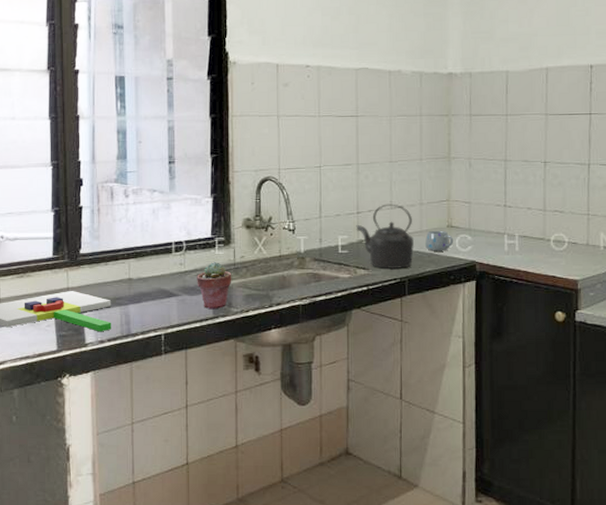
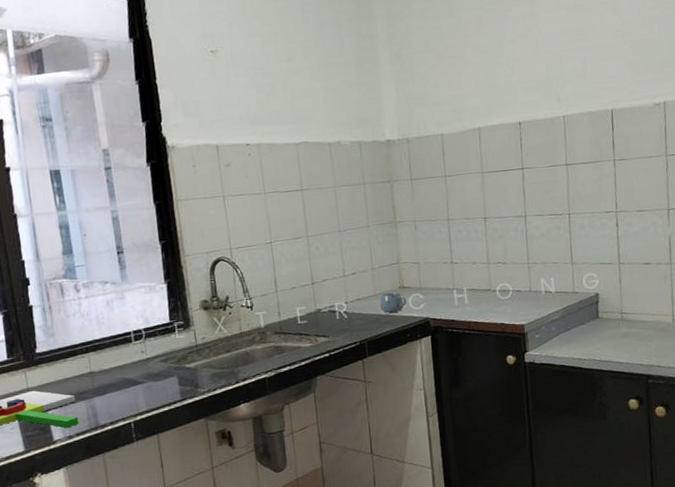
potted succulent: present [197,262,232,310] -> none [160,346,196,393]
kettle: present [356,204,414,270] -> none [312,271,370,334]

